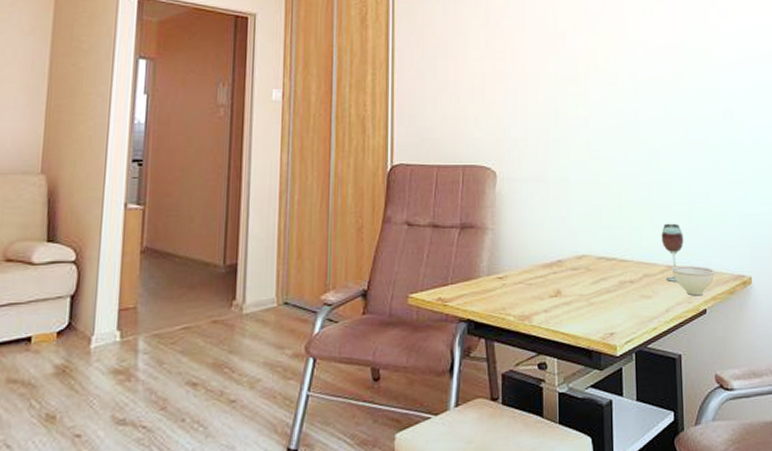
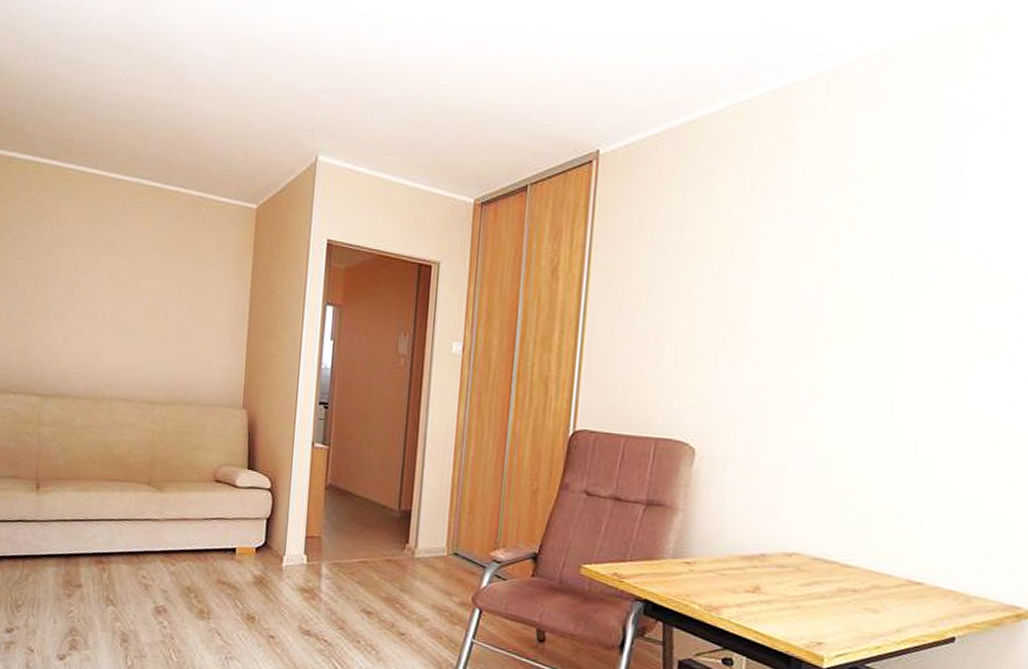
wineglass: present [661,223,684,282] -> none [903,530,937,600]
bowl: present [671,265,715,296] -> none [912,582,977,621]

